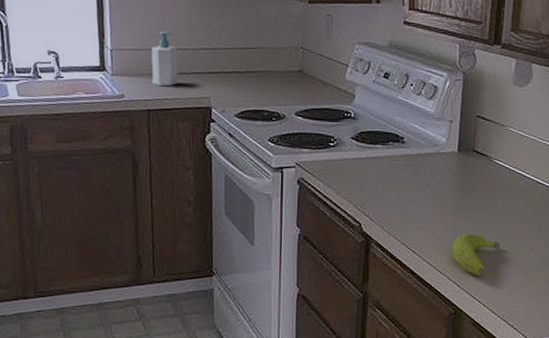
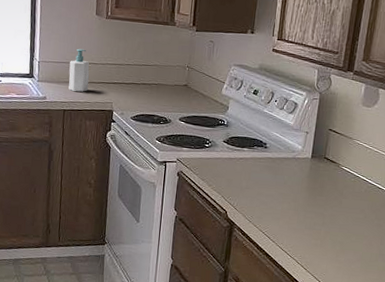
fruit: present [452,233,500,275] -> none [301,226,342,262]

